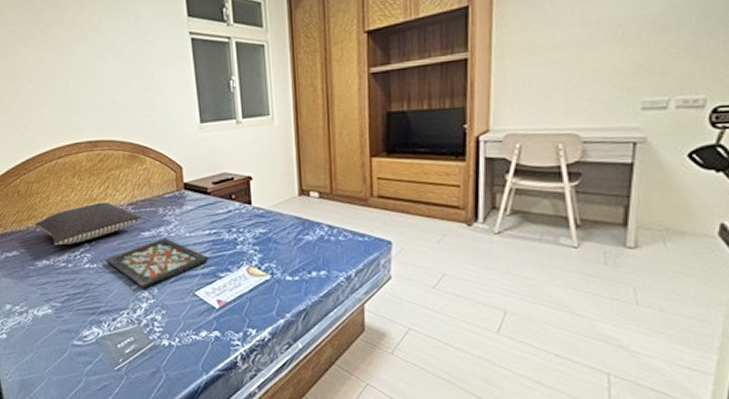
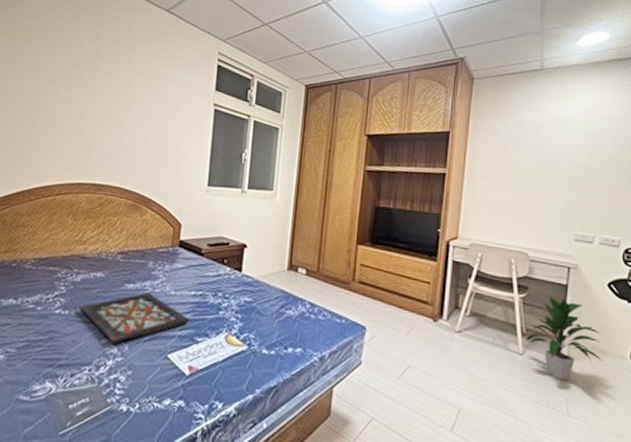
pillow: present [35,202,142,245] -> none [11,246,130,286]
indoor plant: none [581,178,681,269] -> present [526,295,603,381]

